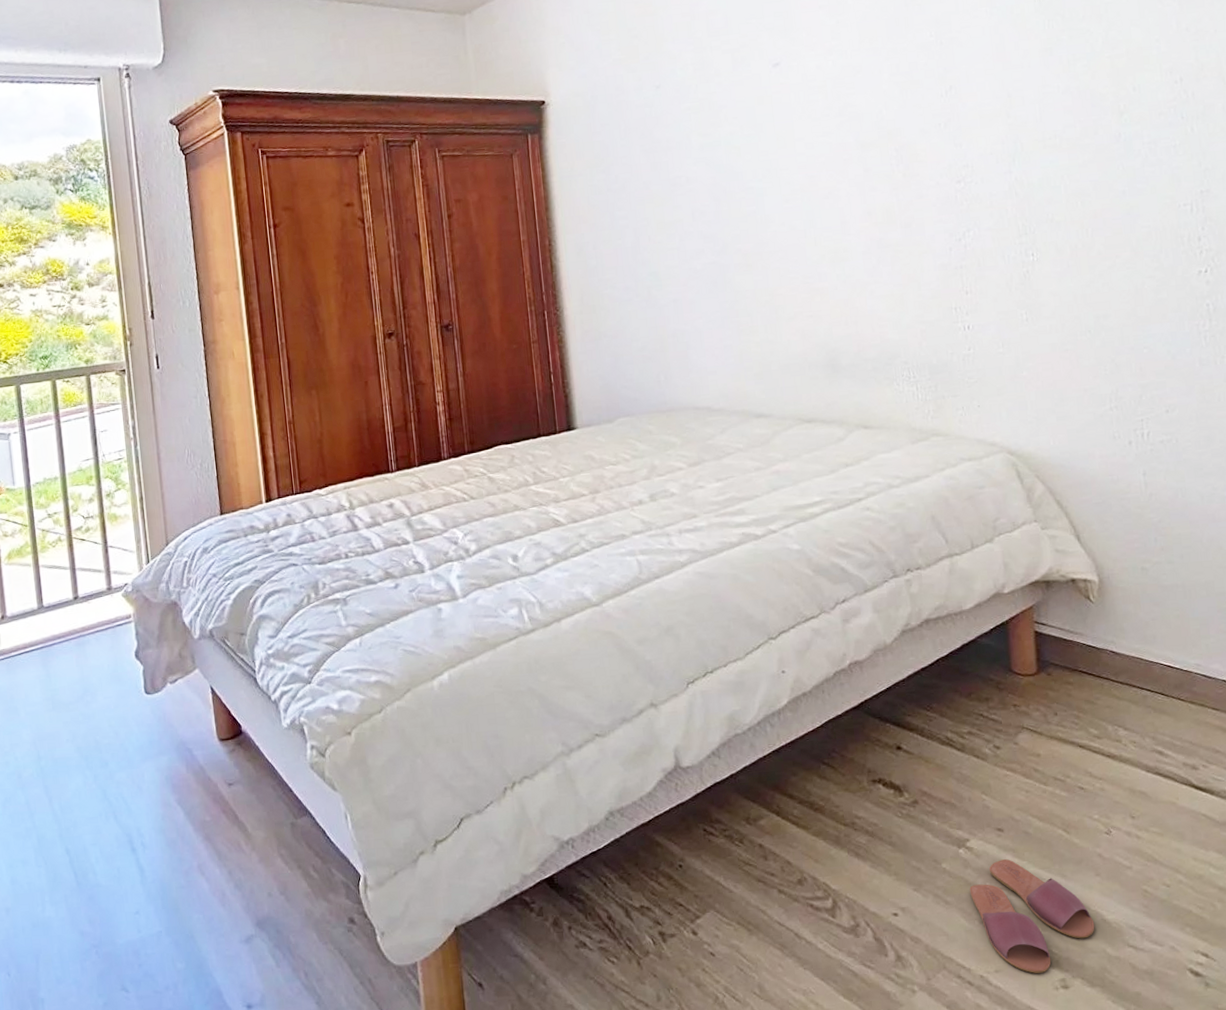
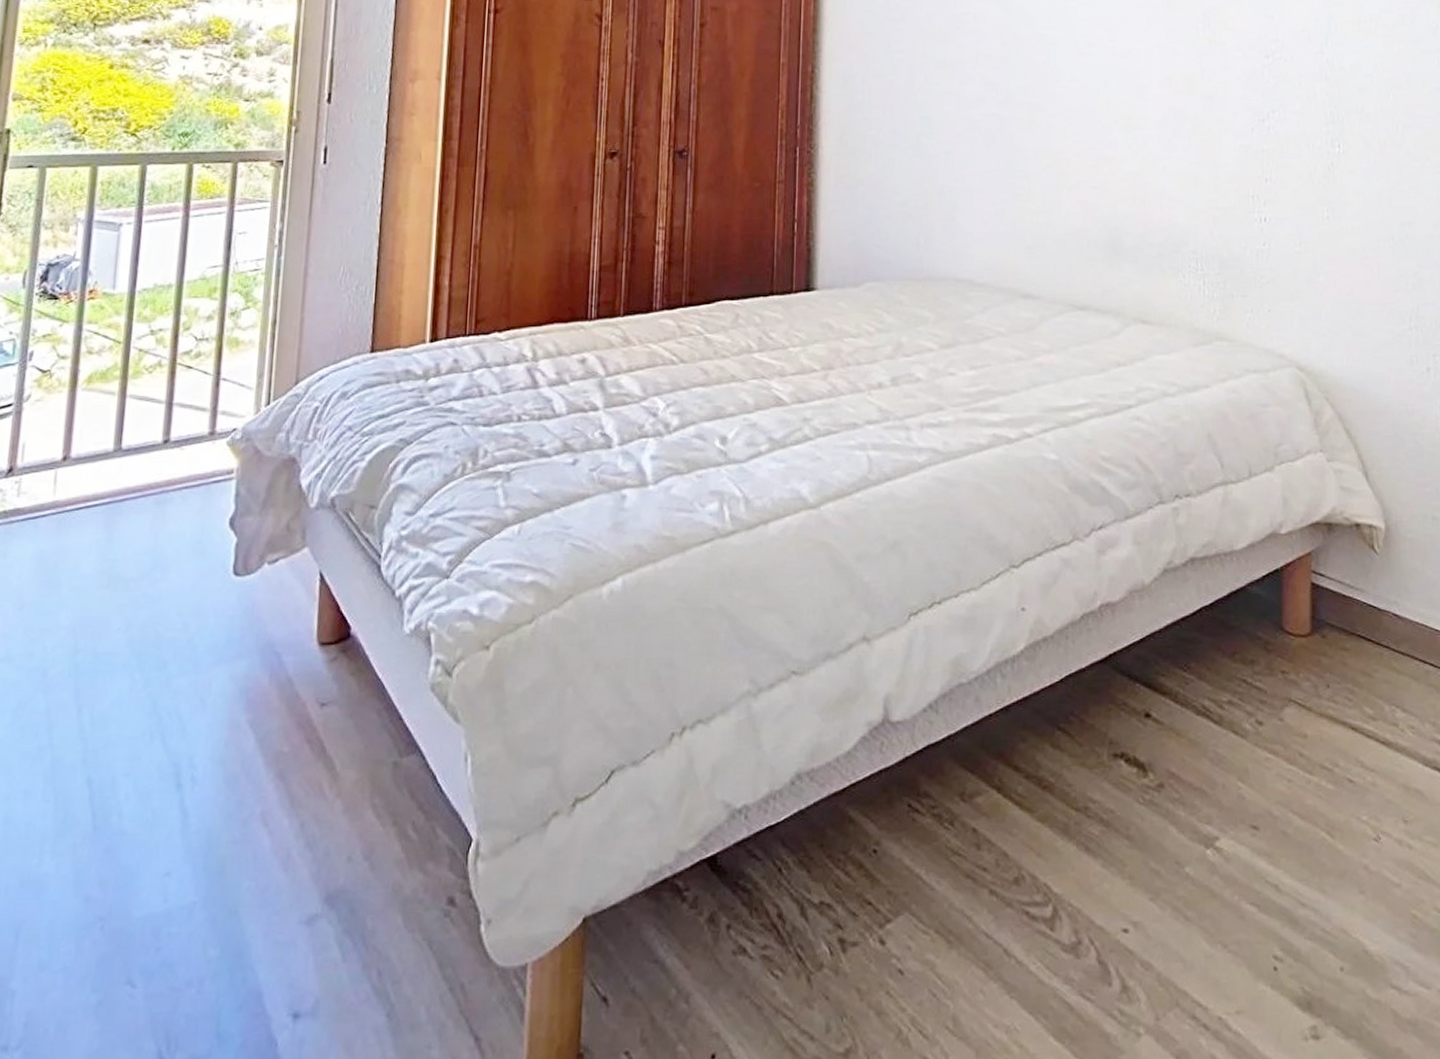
slippers: present [969,859,1095,973] -> none [1214,866,1355,1017]

